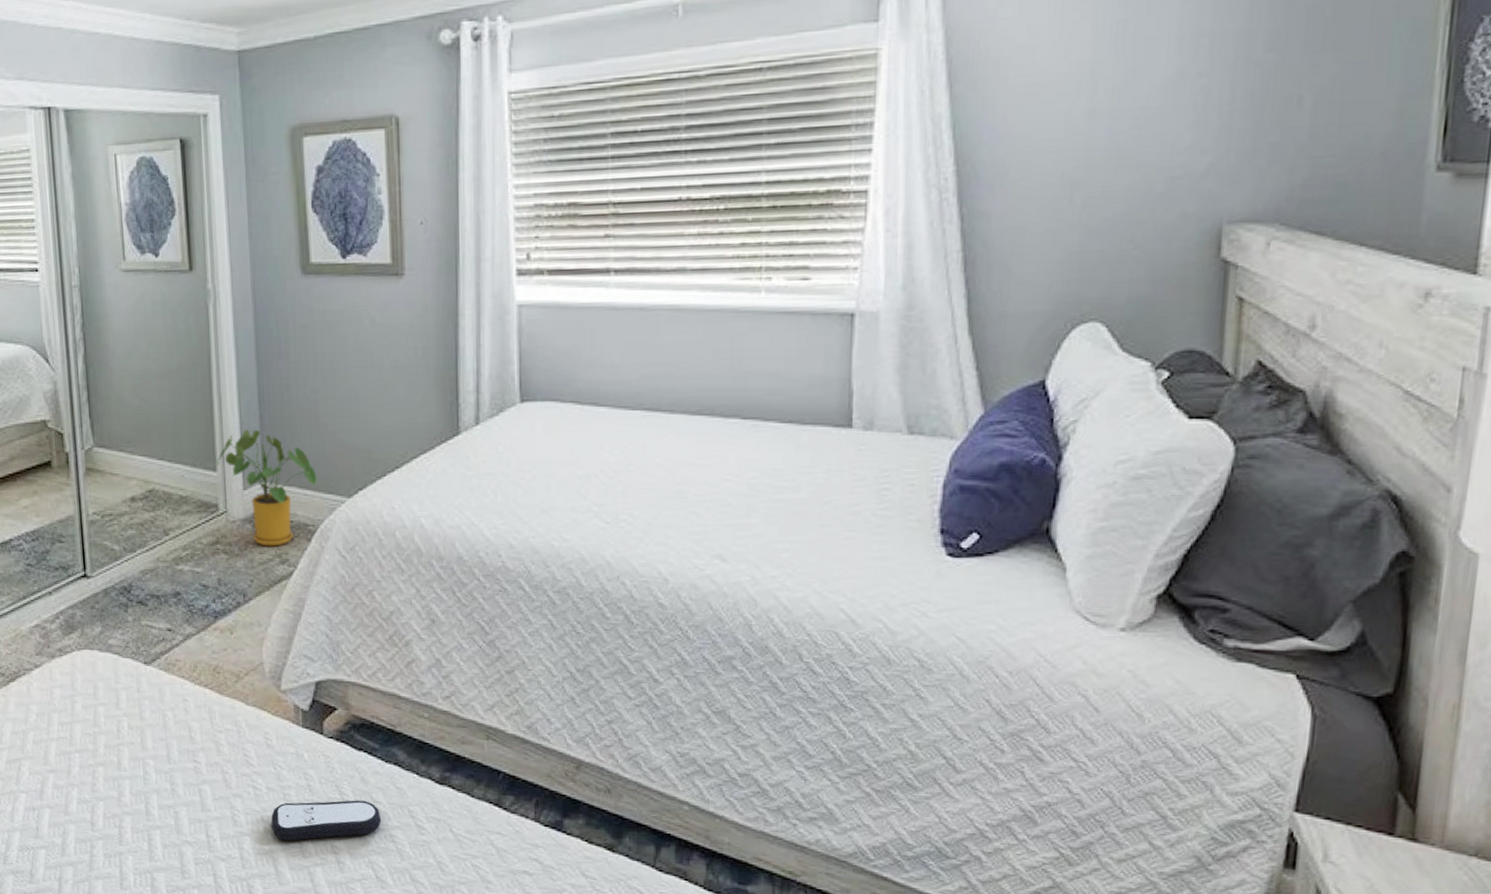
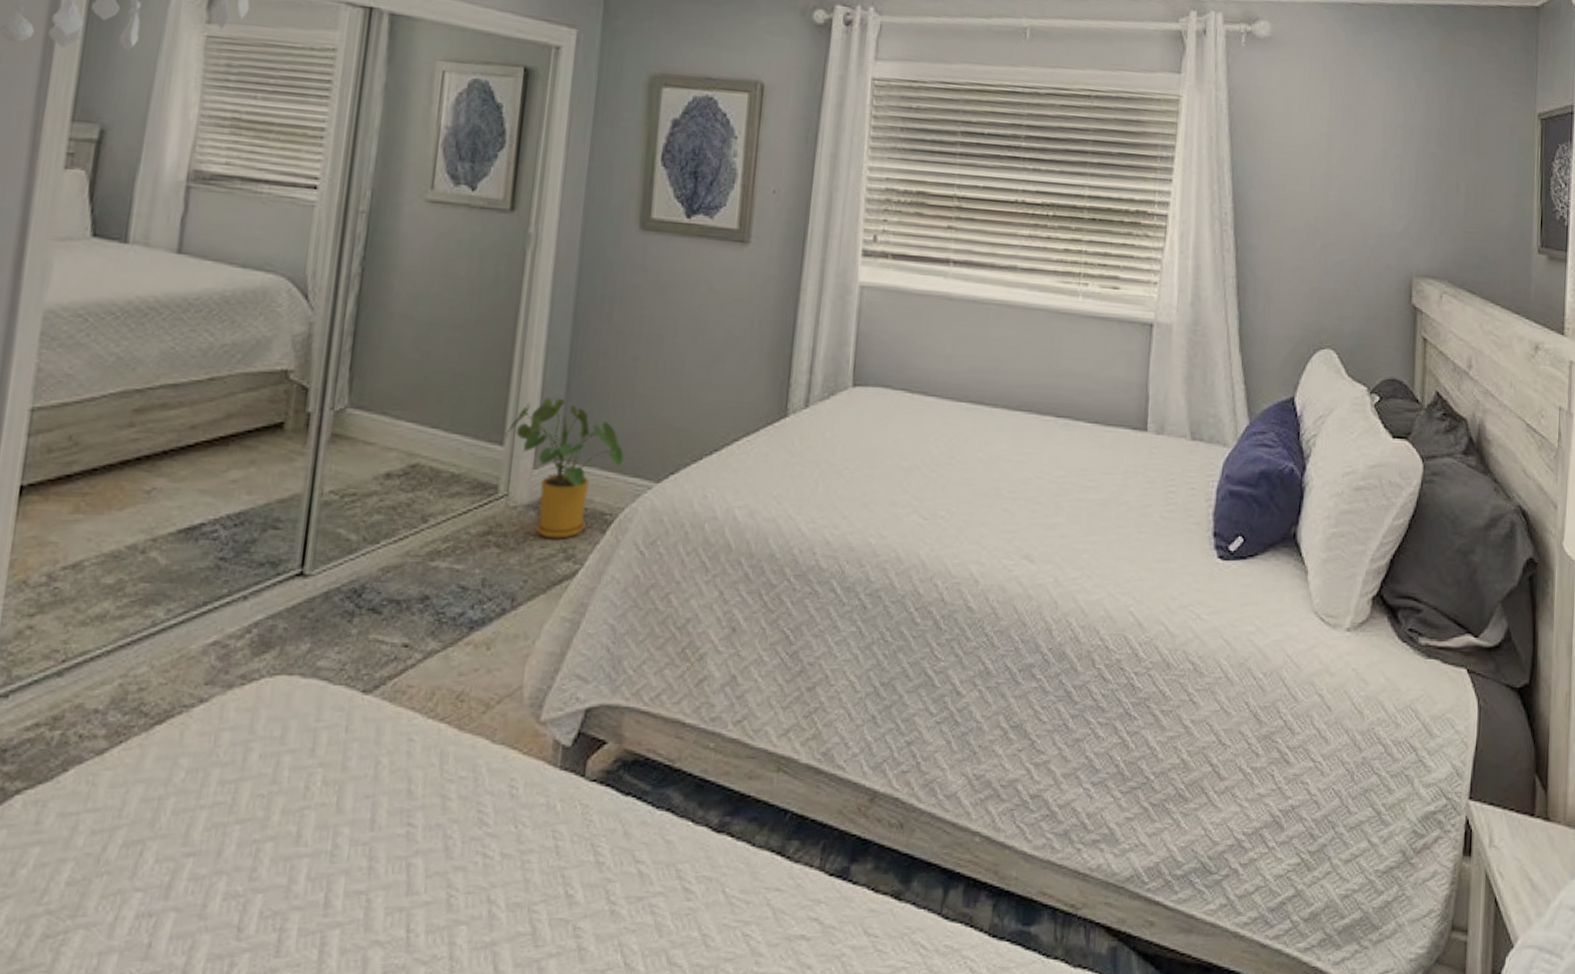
remote control: present [271,800,382,841] -> none [498,861,642,926]

